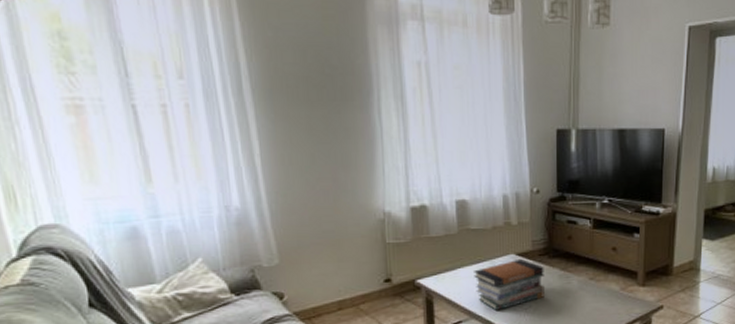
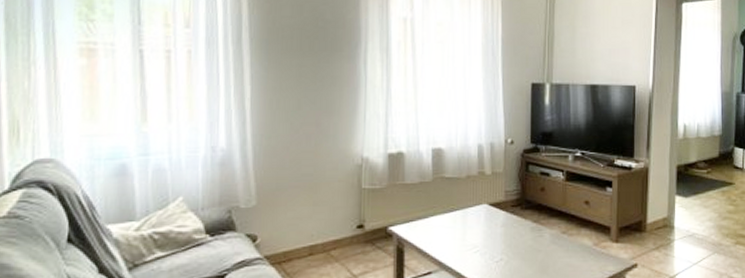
book stack: present [474,258,545,310] -> none [446,209,516,262]

